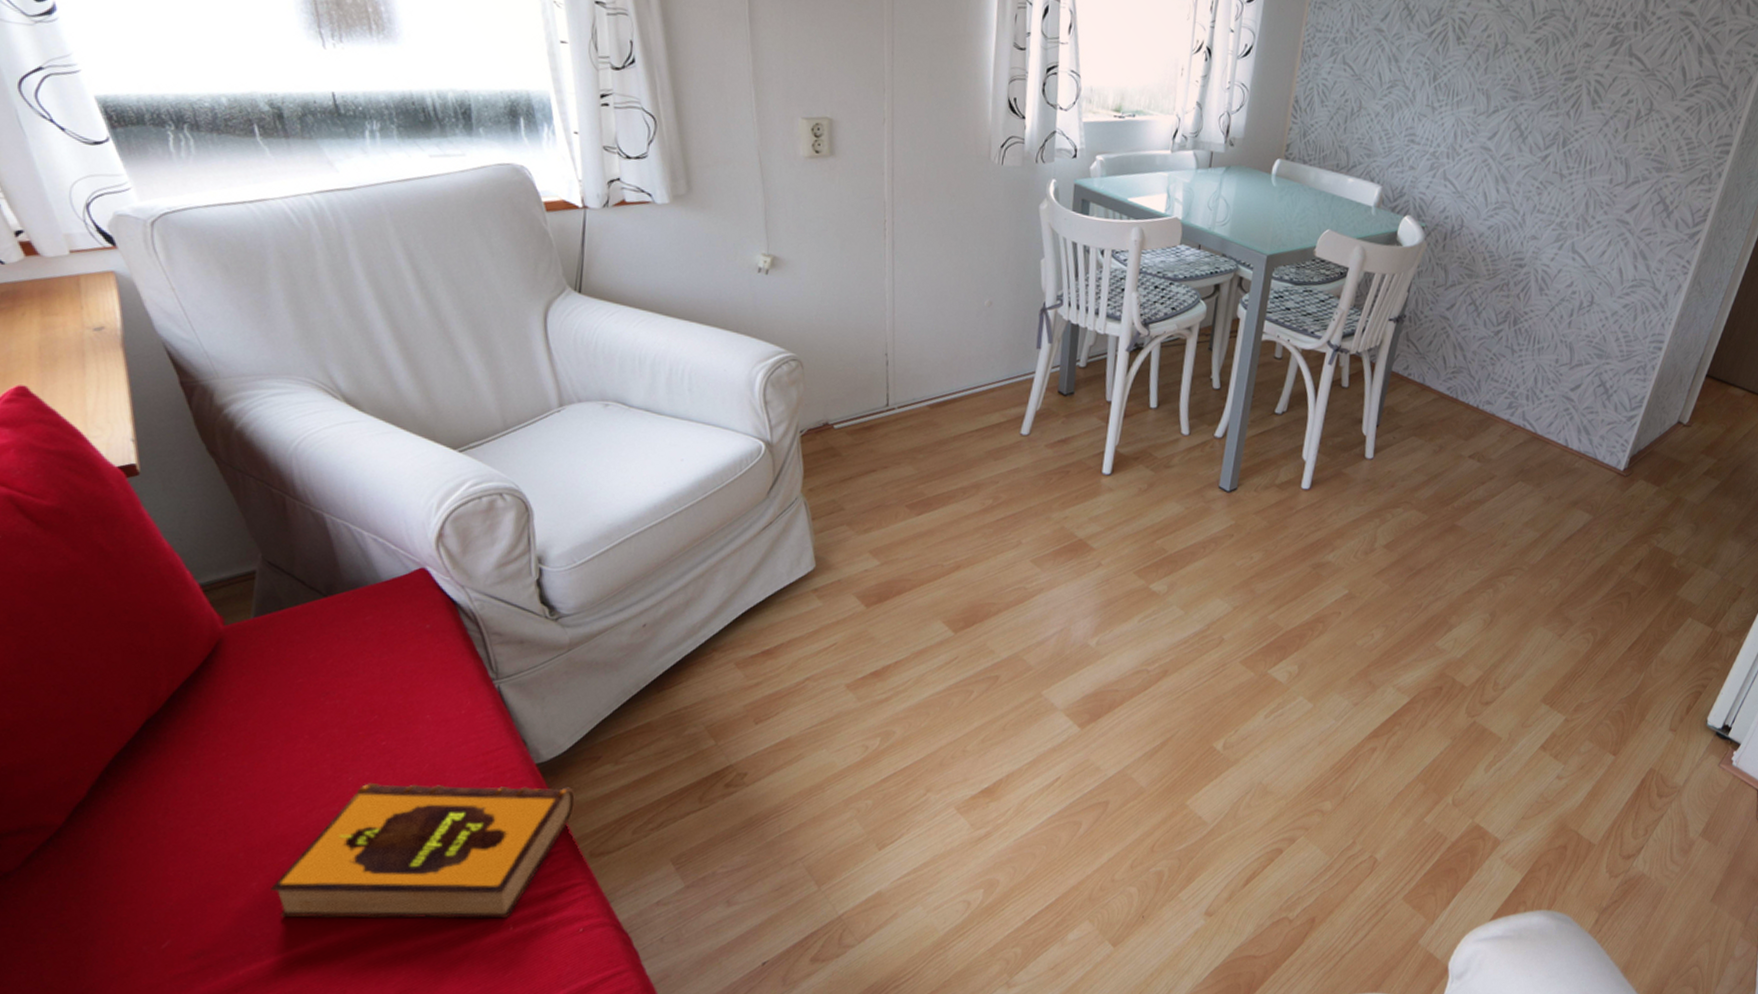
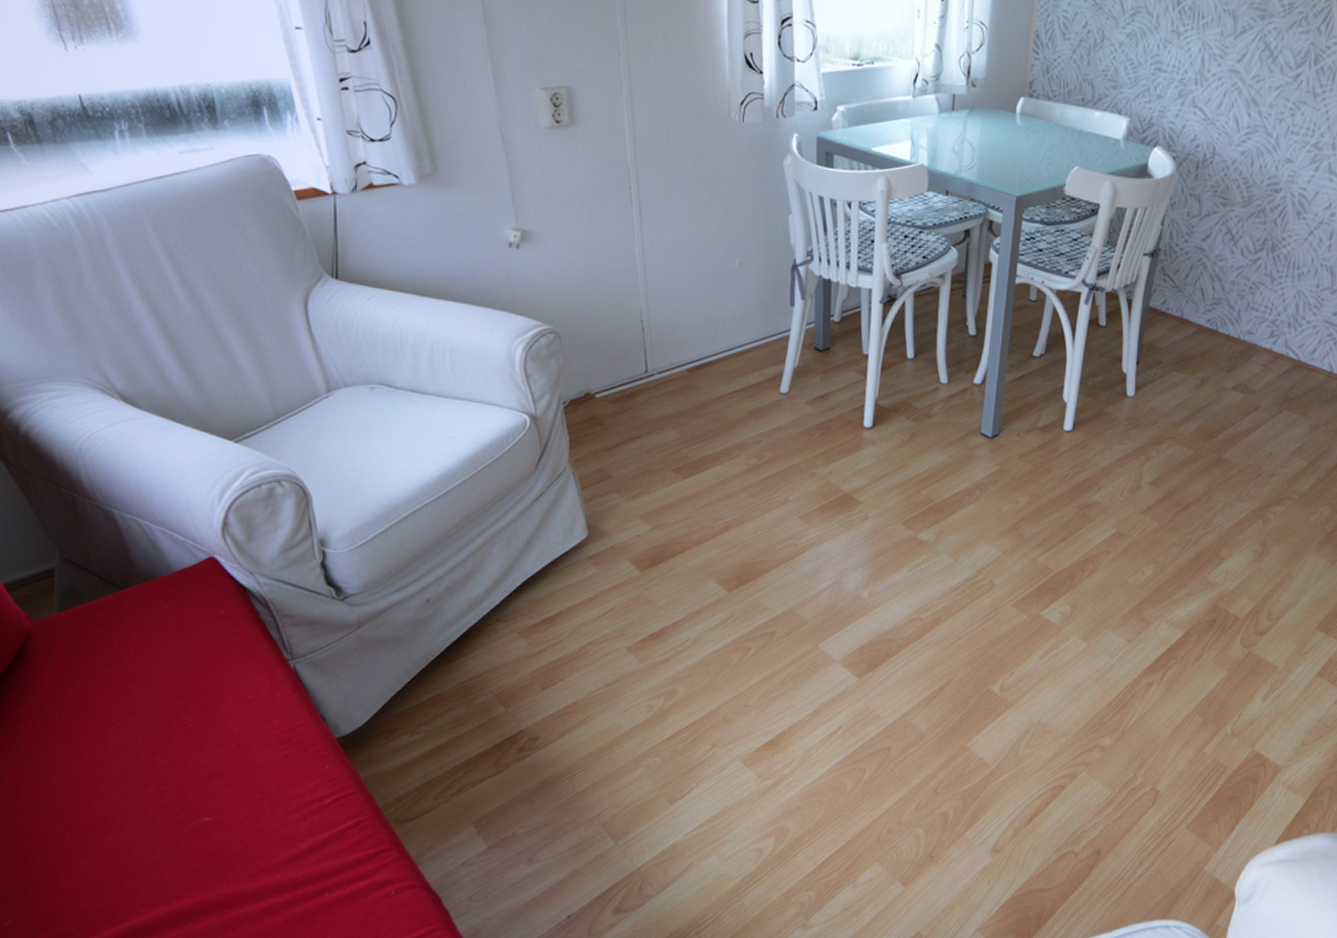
hardback book: present [270,783,575,919] -> none [99,759,376,893]

